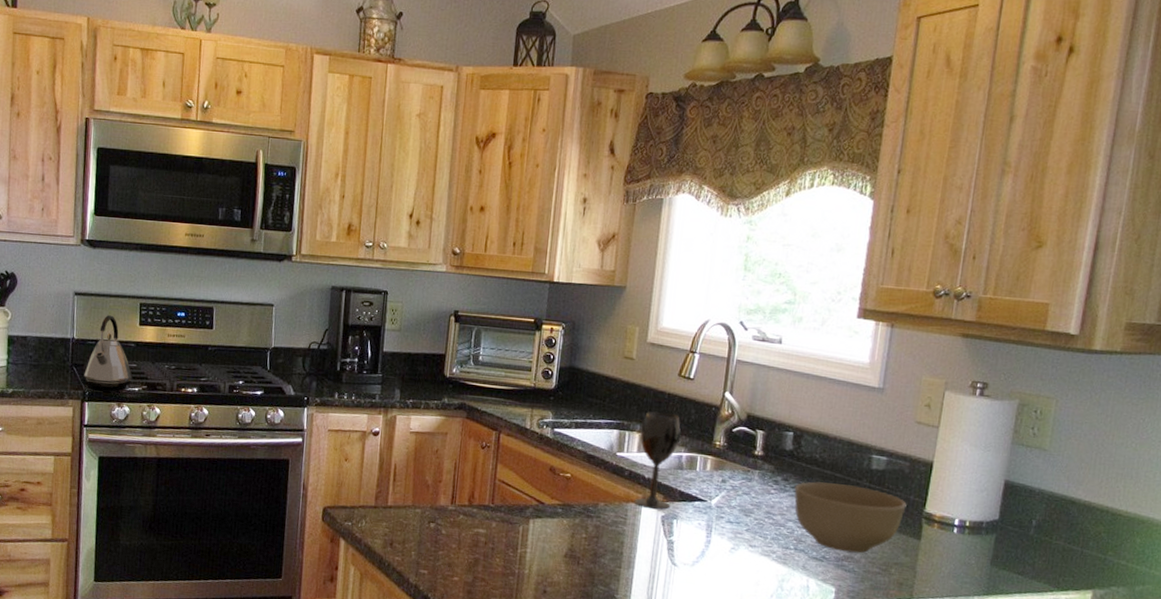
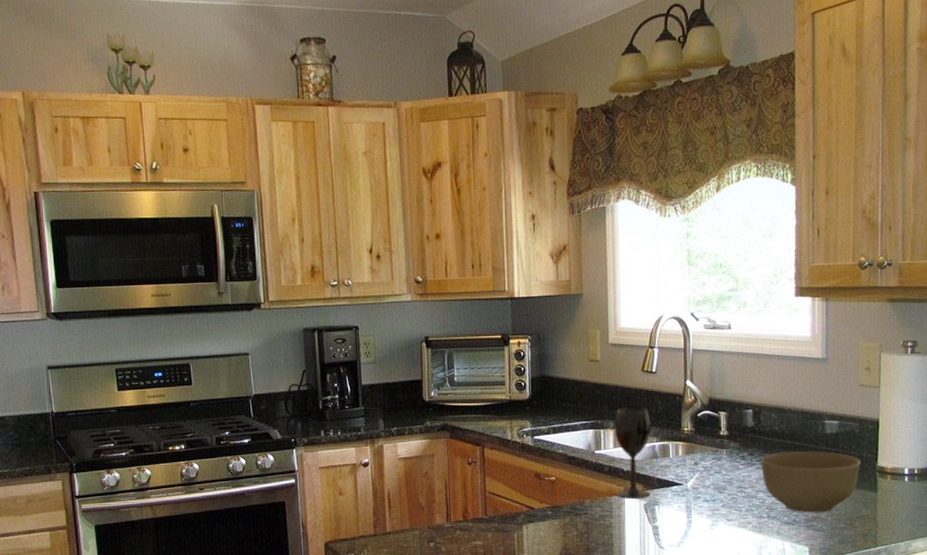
kettle: present [84,315,133,393] -> none [68,384,118,462]

